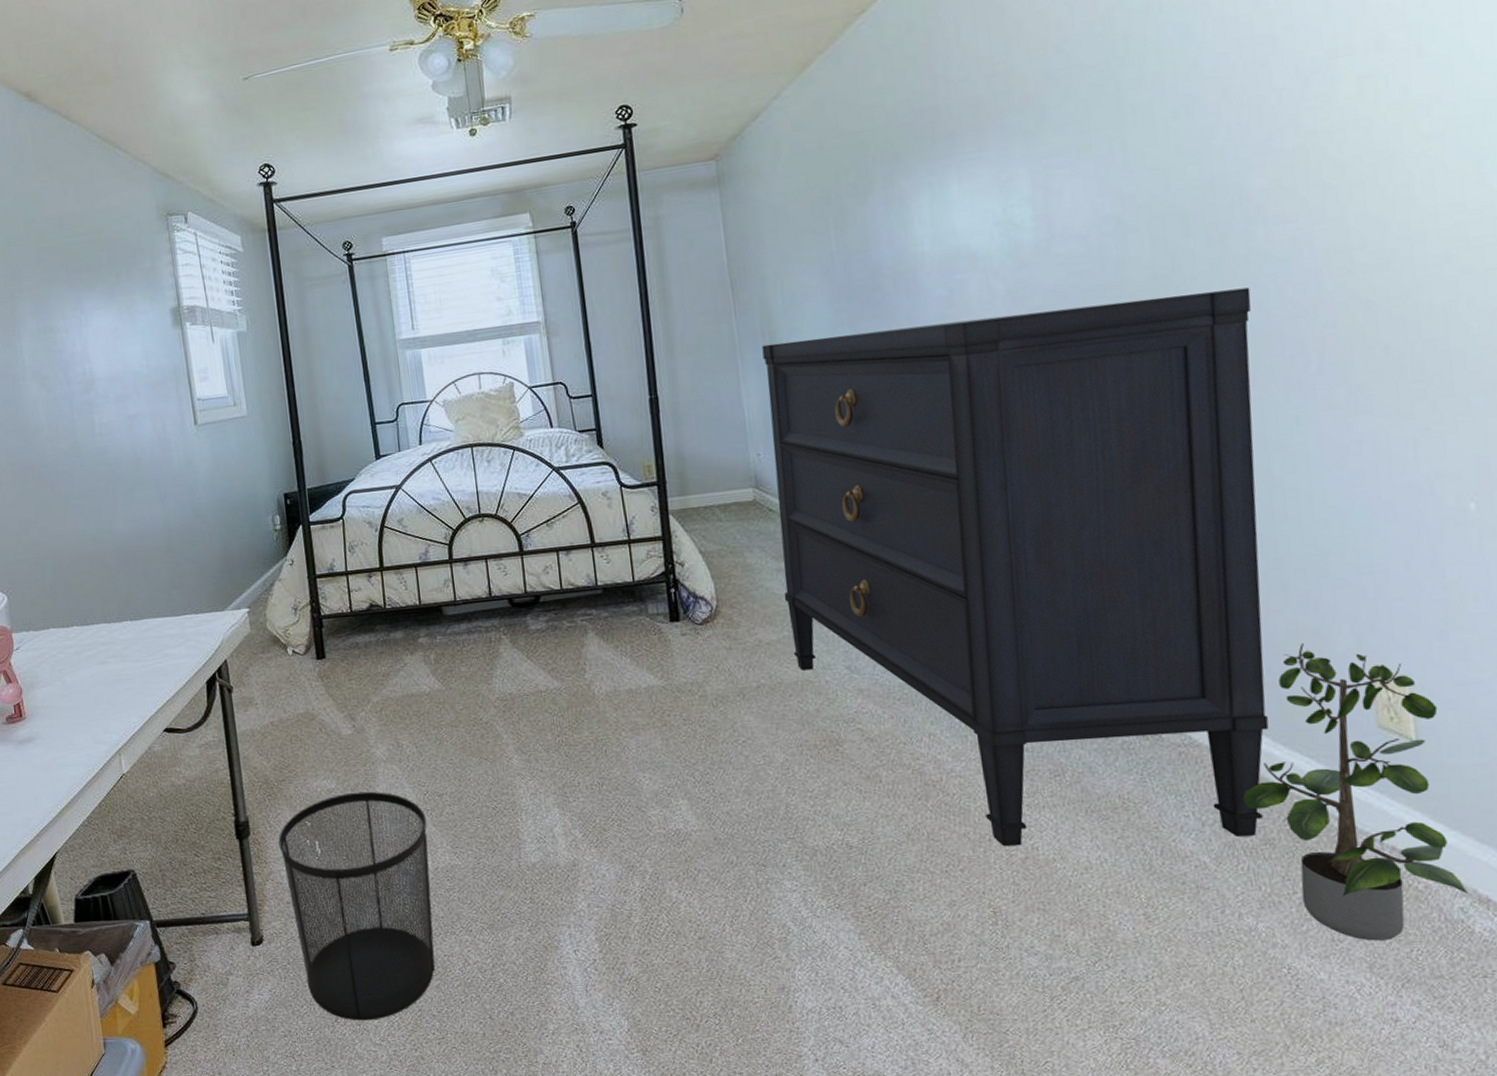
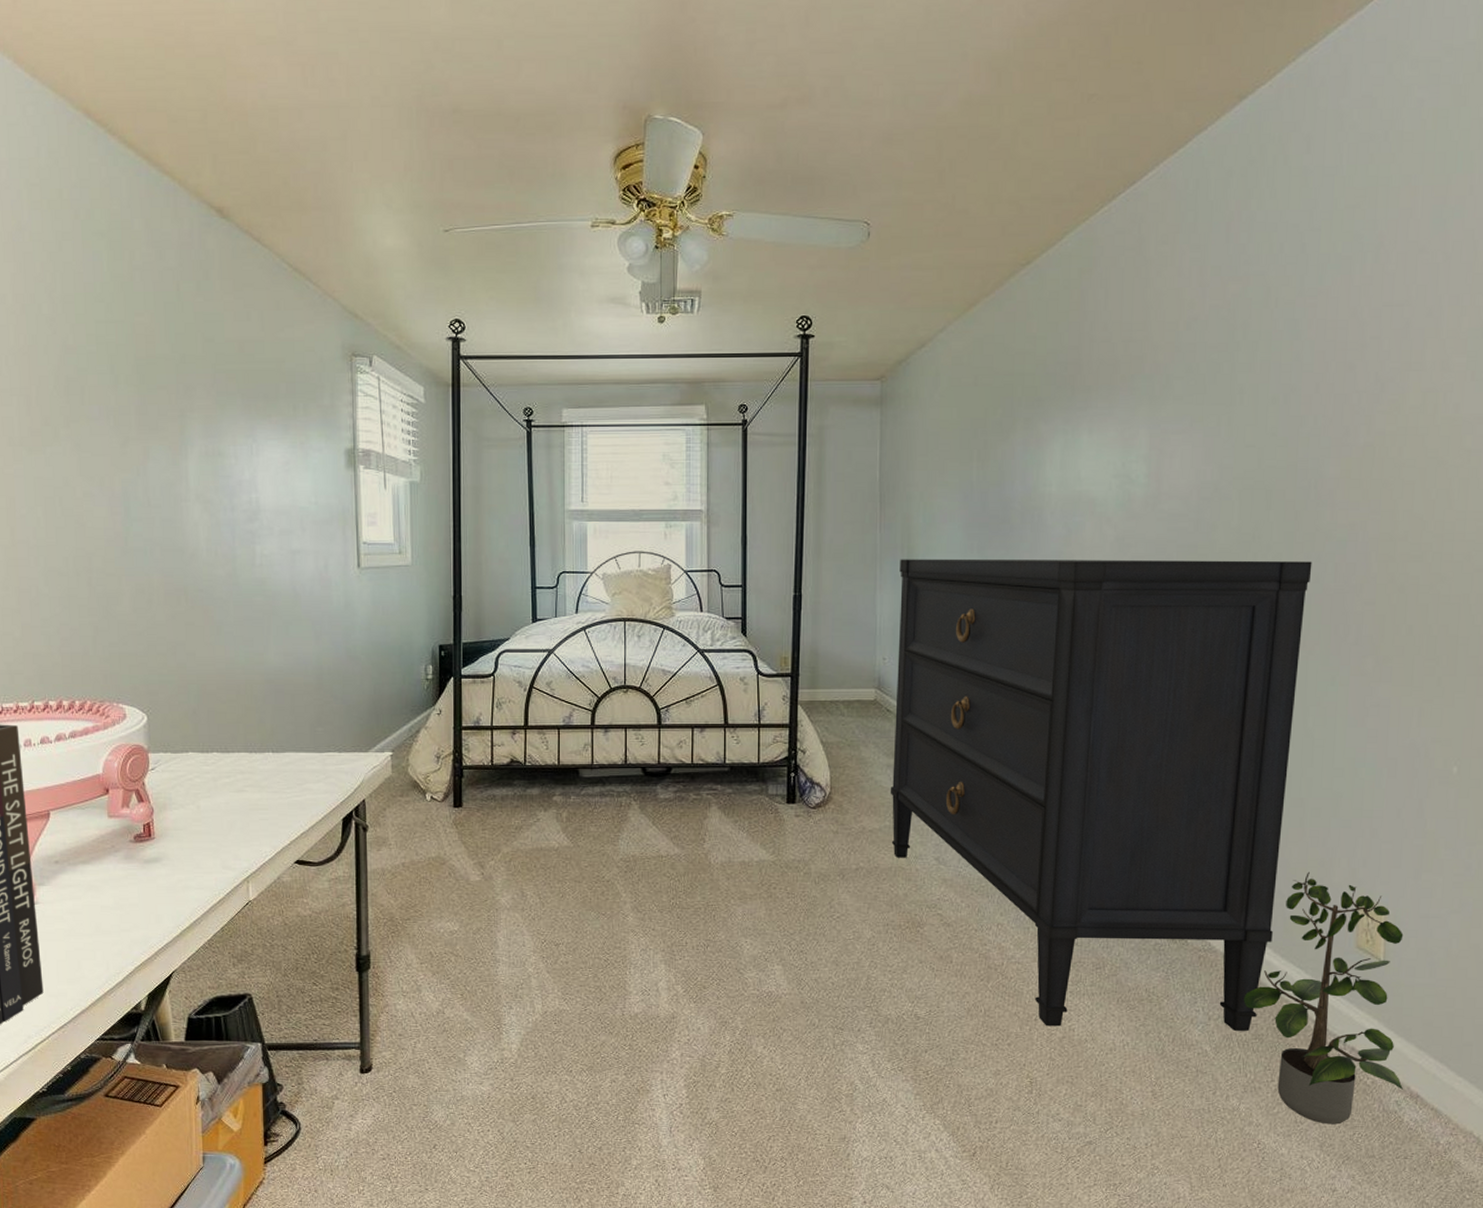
waste bin: present [278,791,436,1021] -> none [397,936,542,1149]

